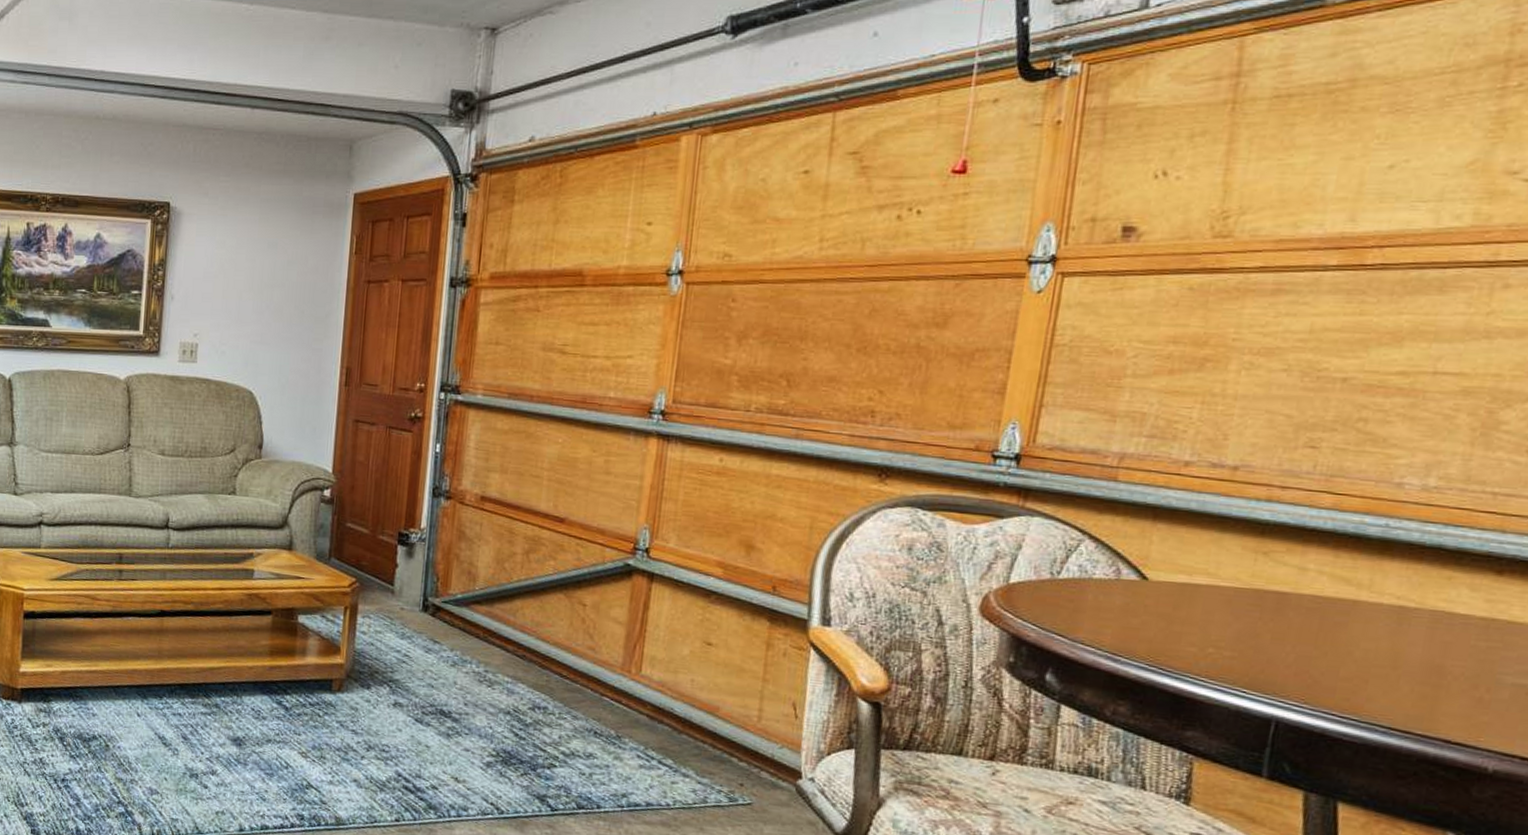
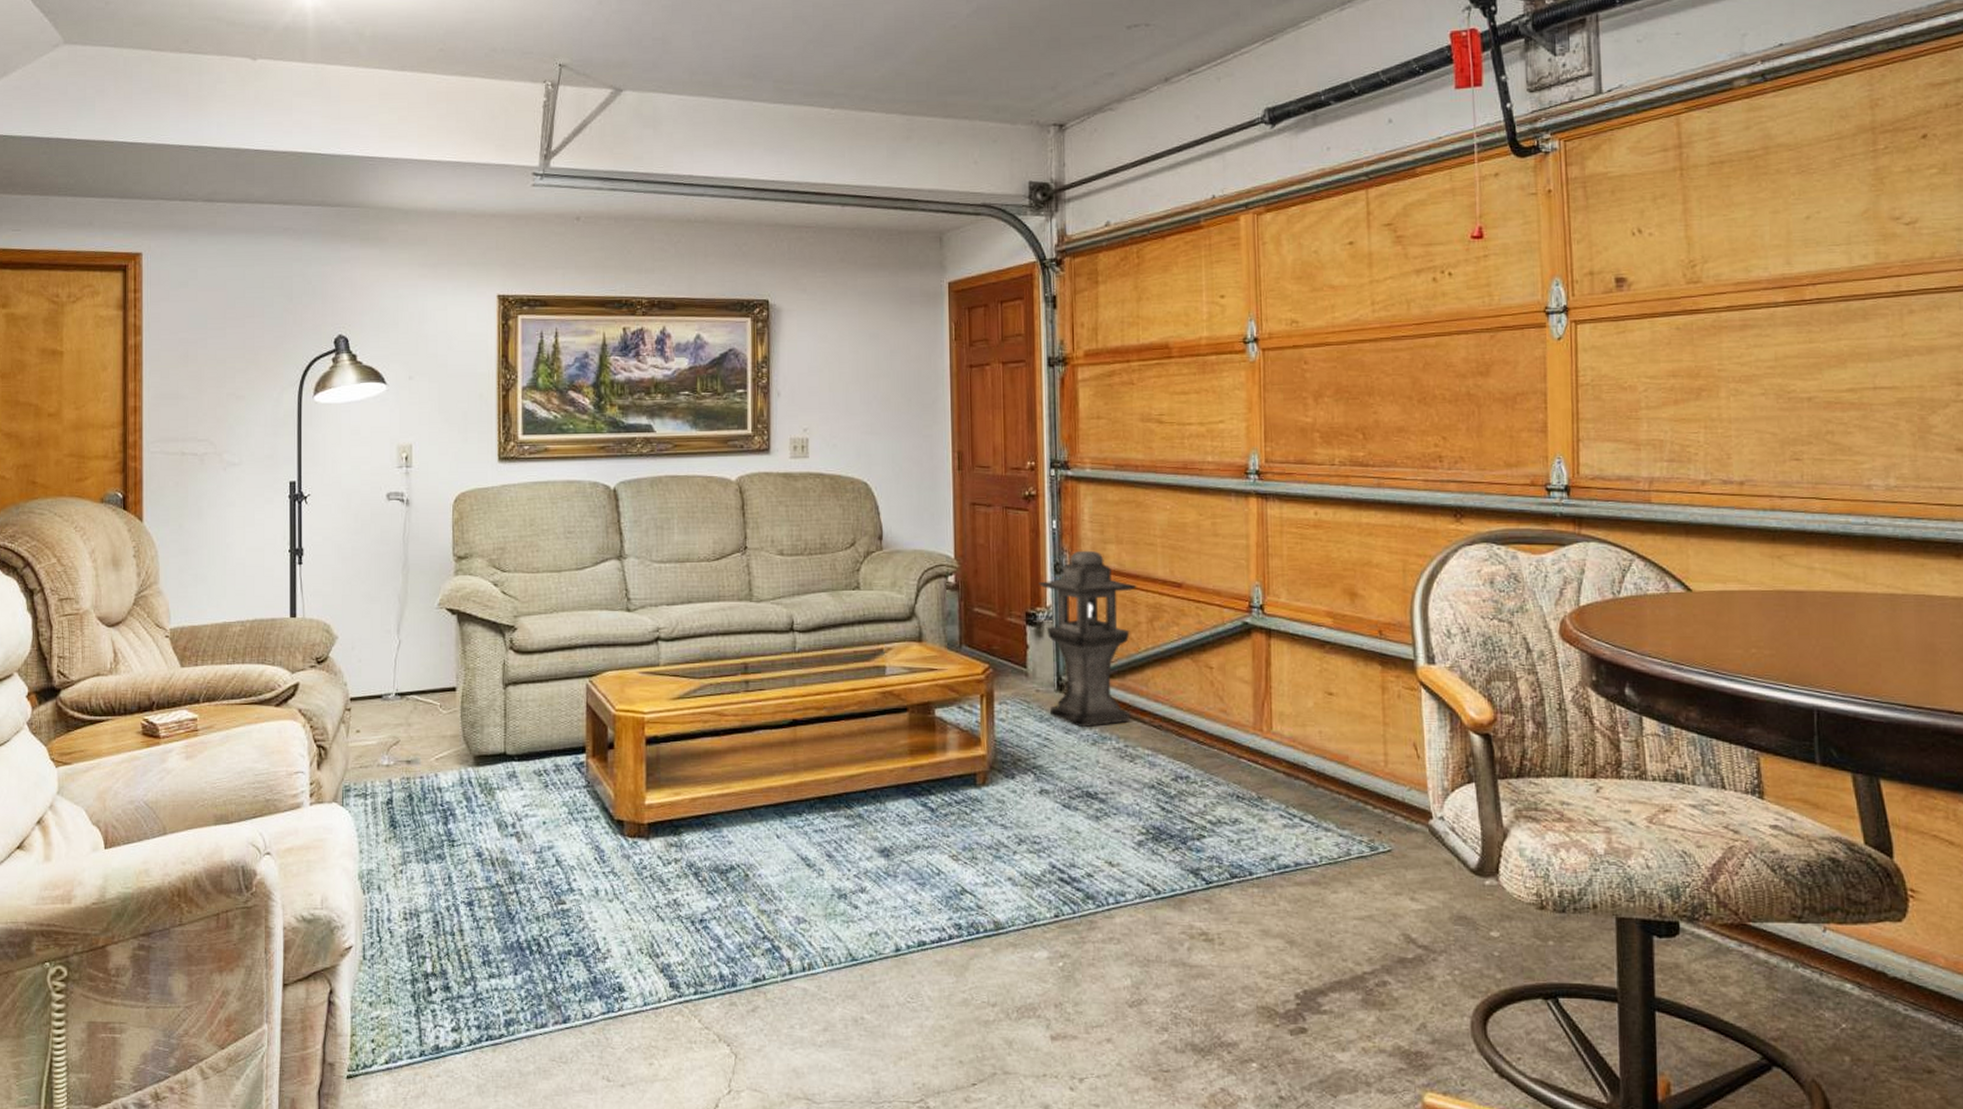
lantern: none [413,476,517,649] -> present [1038,550,1137,728]

